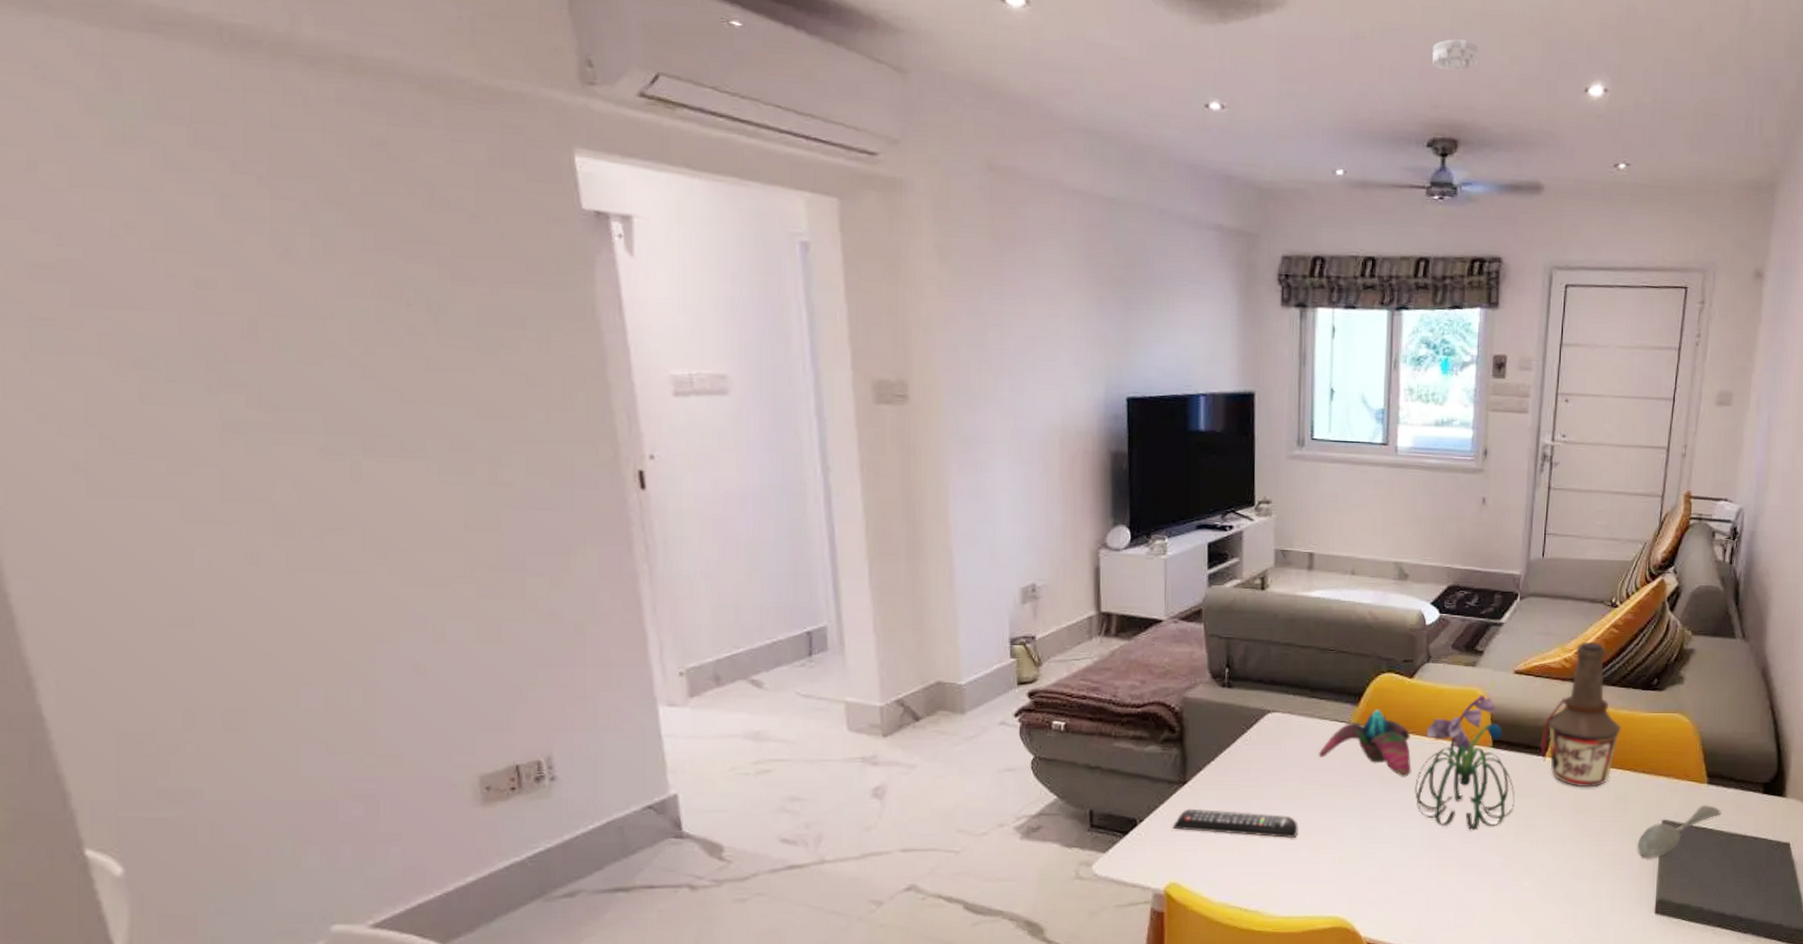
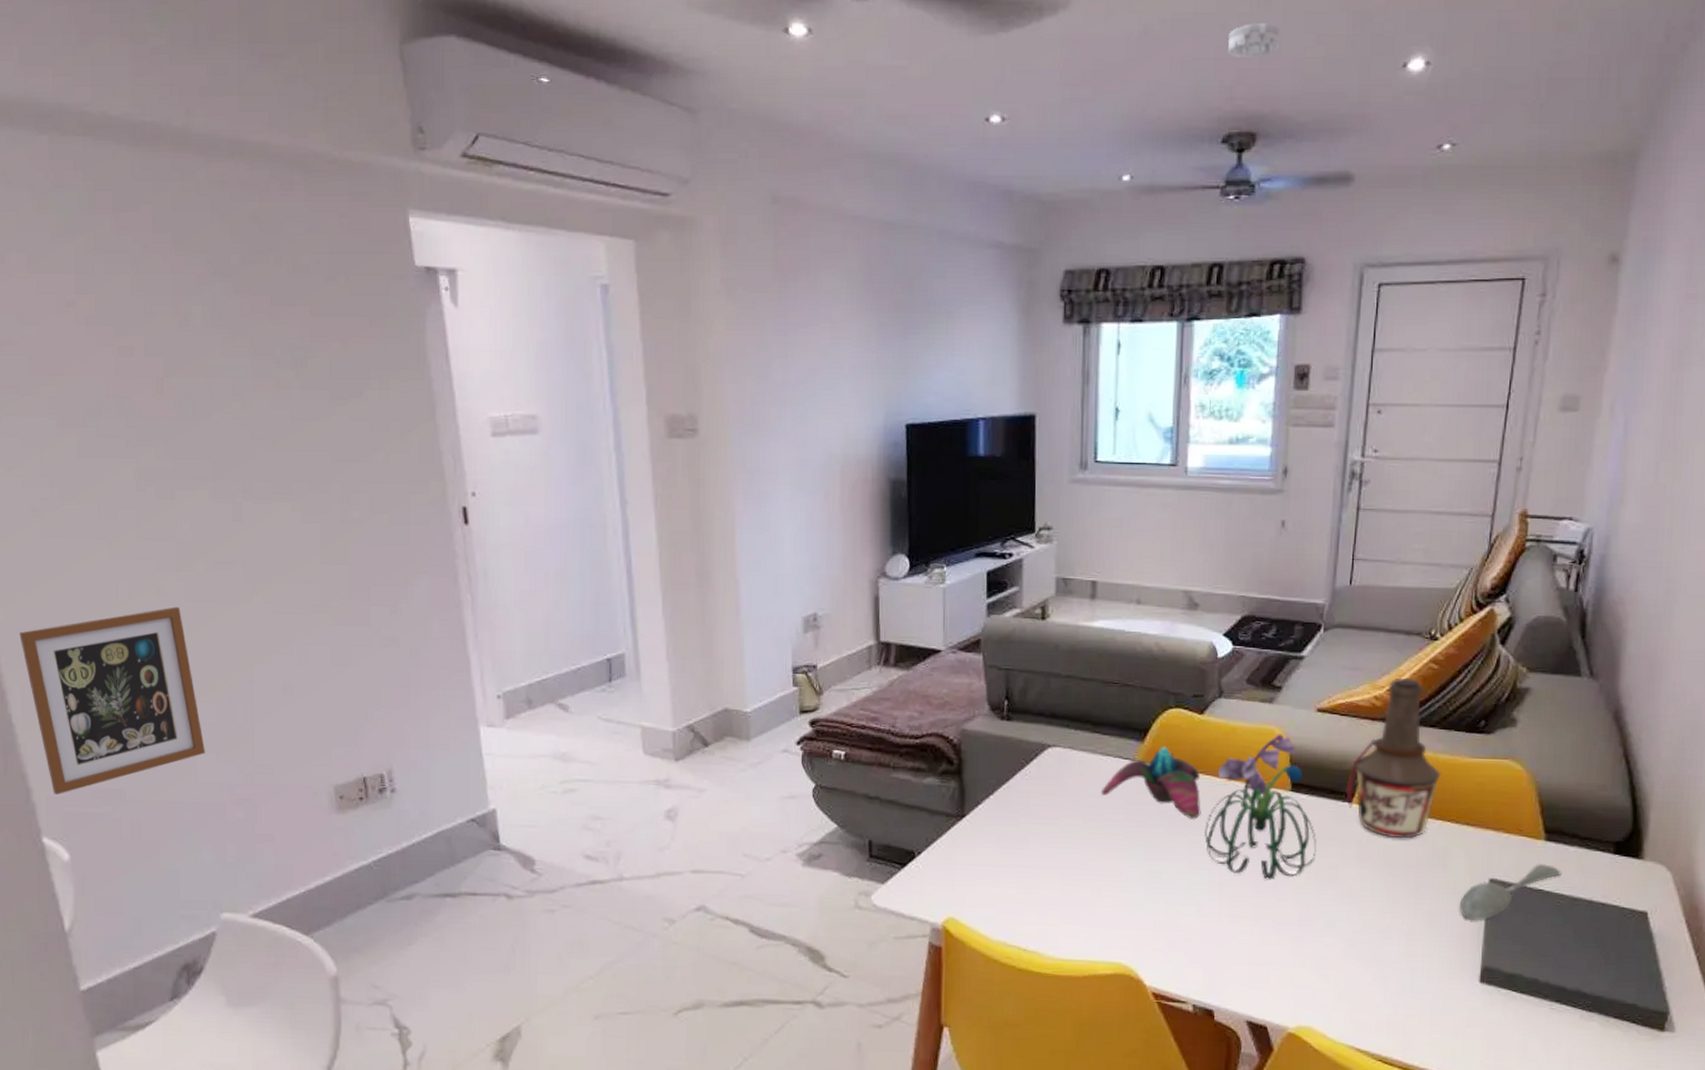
picture frame: none [54,577,311,799] -> present [19,606,205,795]
remote control: present [1172,808,1298,838] -> none [950,843,1080,878]

